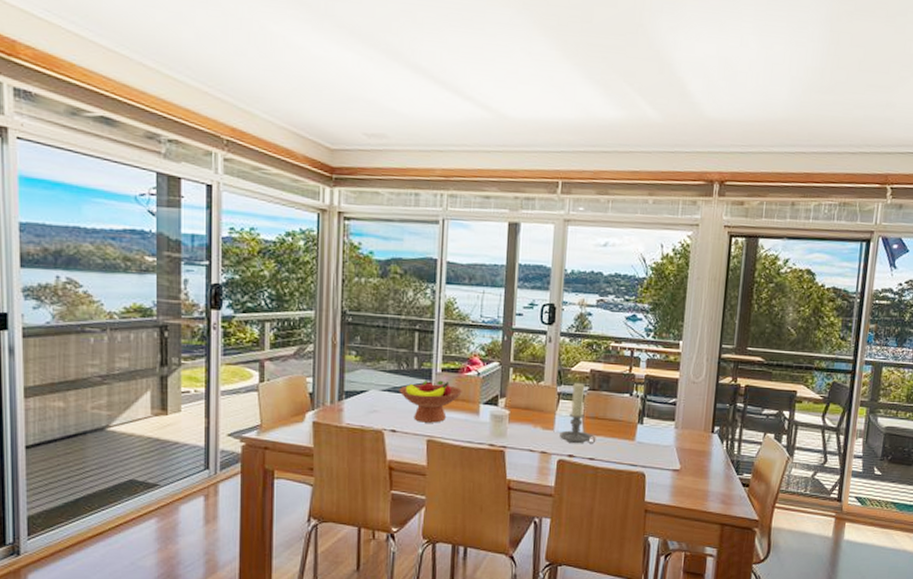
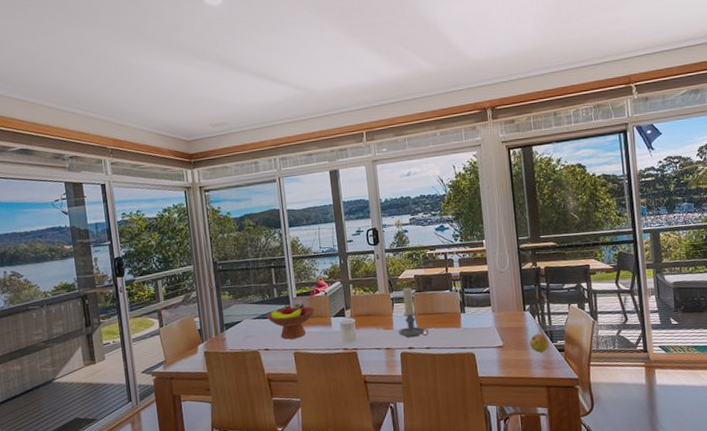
apple: none [711,462,733,484] -> present [530,333,549,353]

